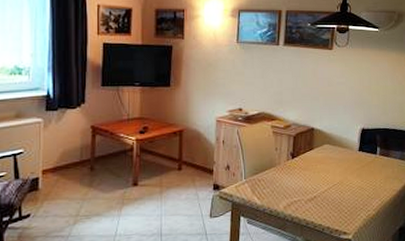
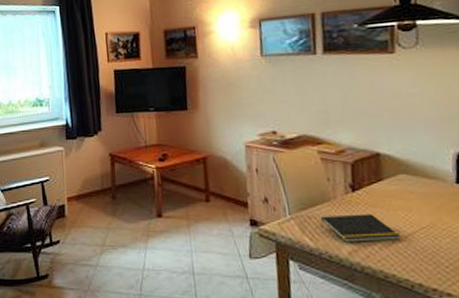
notepad: none [267,175,320,199] -> present [320,213,401,242]

